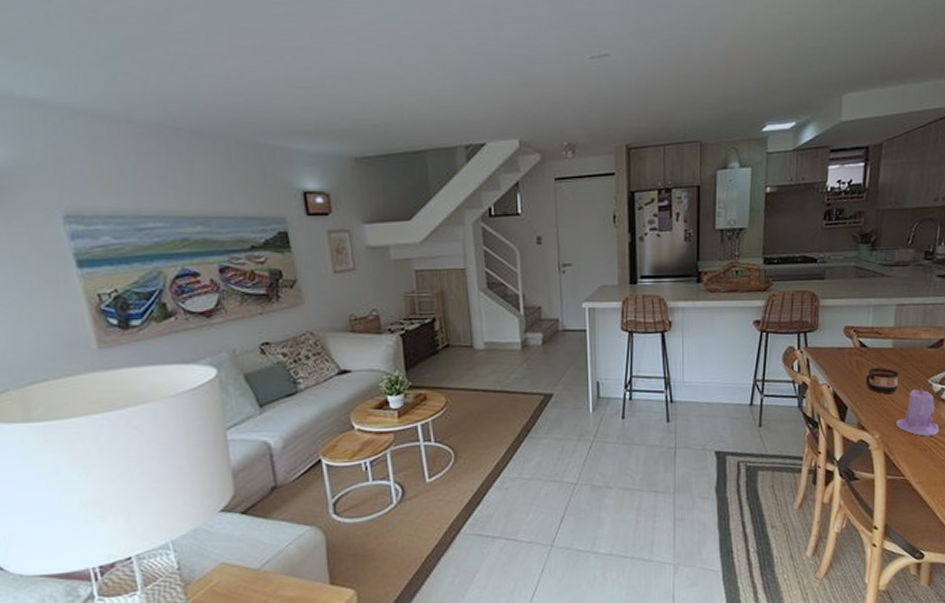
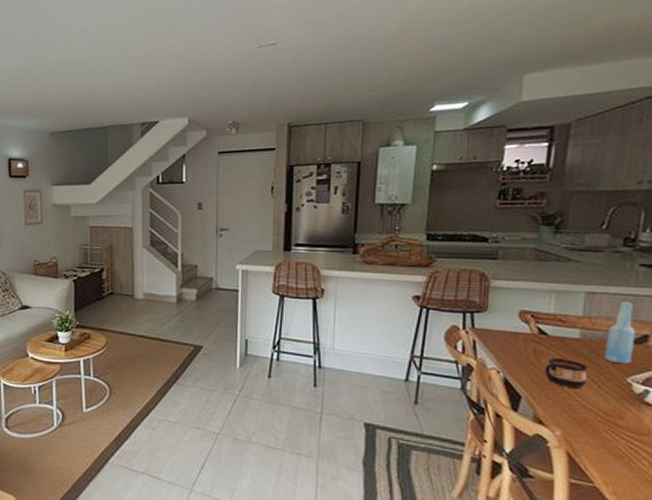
candle: present [896,386,939,437] -> none [583,385,641,443]
bottle: none [912,311,934,368] -> present [605,302,635,364]

